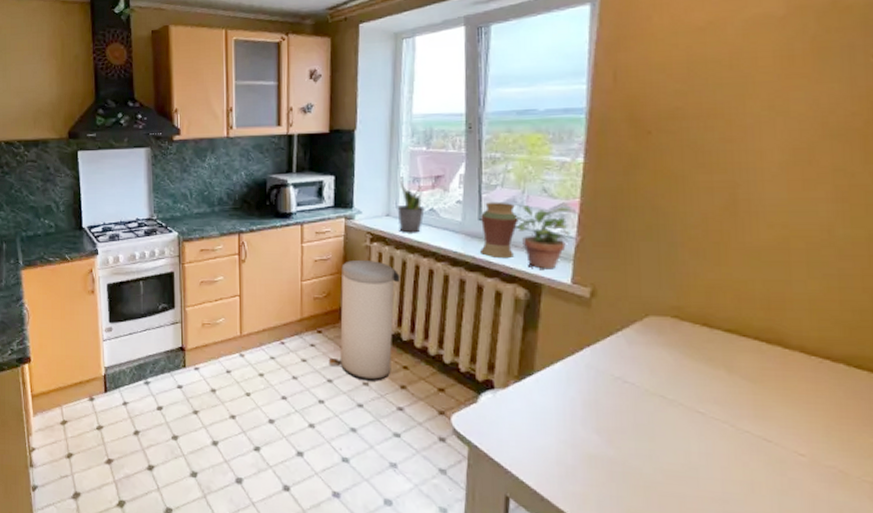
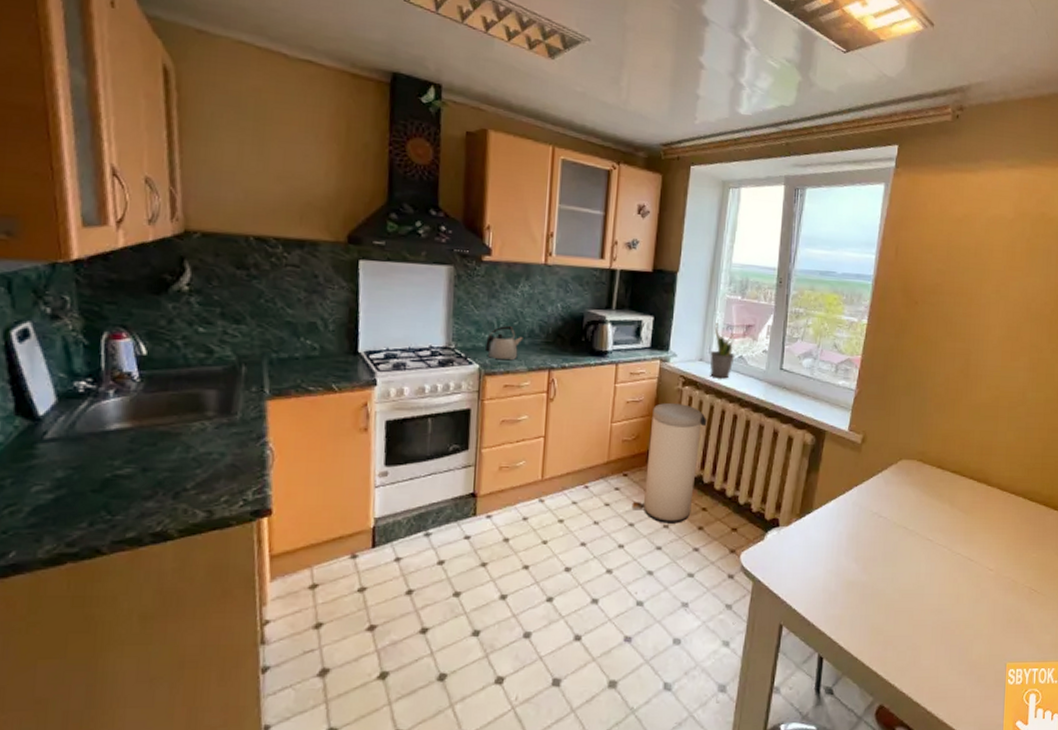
kettle: none [182,195,213,227] -> present [485,325,523,361]
vase: present [480,201,519,259] -> none [779,353,813,407]
potted plant: present [514,204,574,269] -> none [809,357,856,418]

